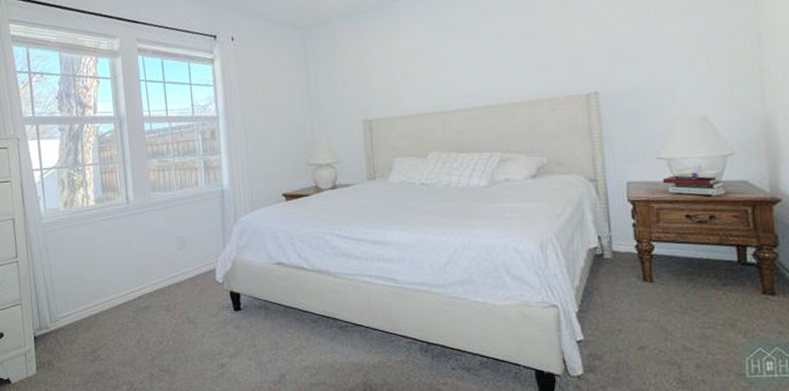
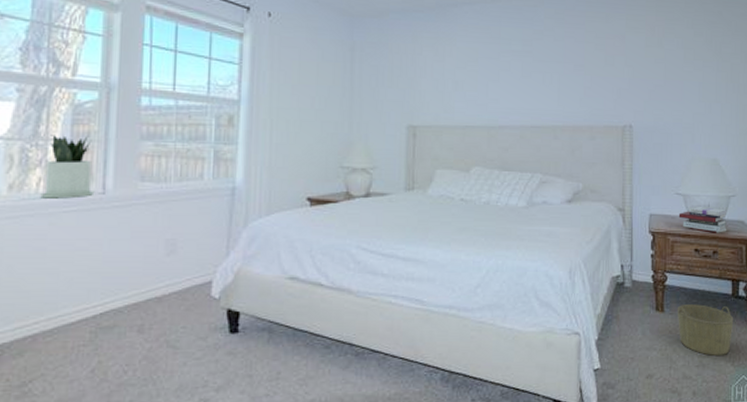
planter: none [85,159,122,211] -> present [40,135,95,199]
basket: none [668,273,743,327] -> present [677,304,734,356]

